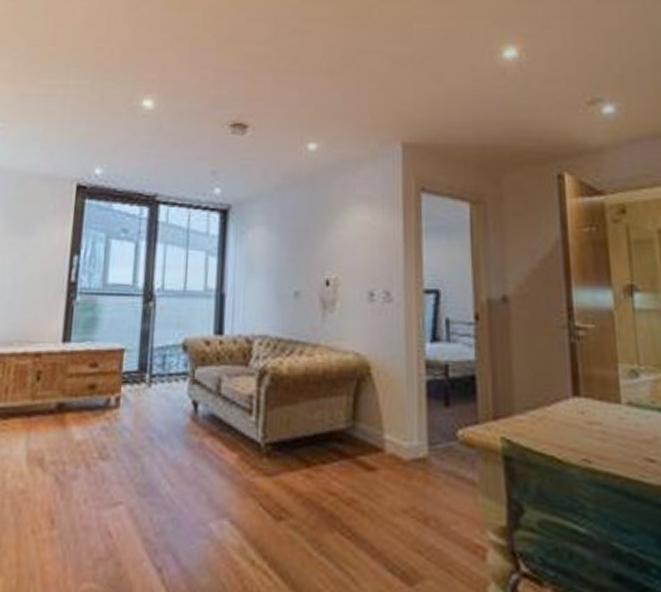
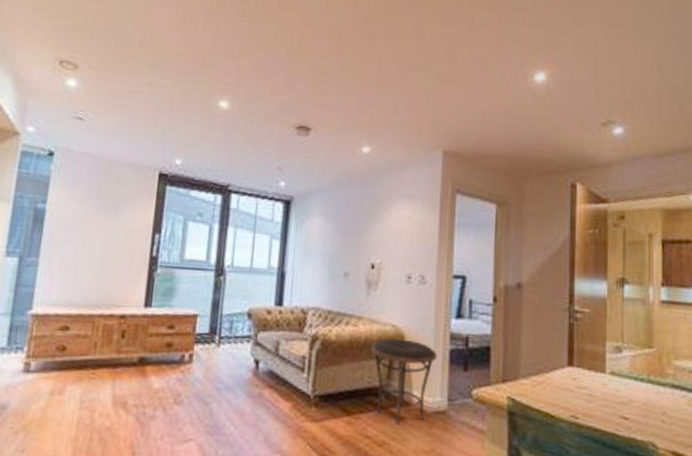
side table: none [330,370,412,477] -> present [370,339,438,425]

